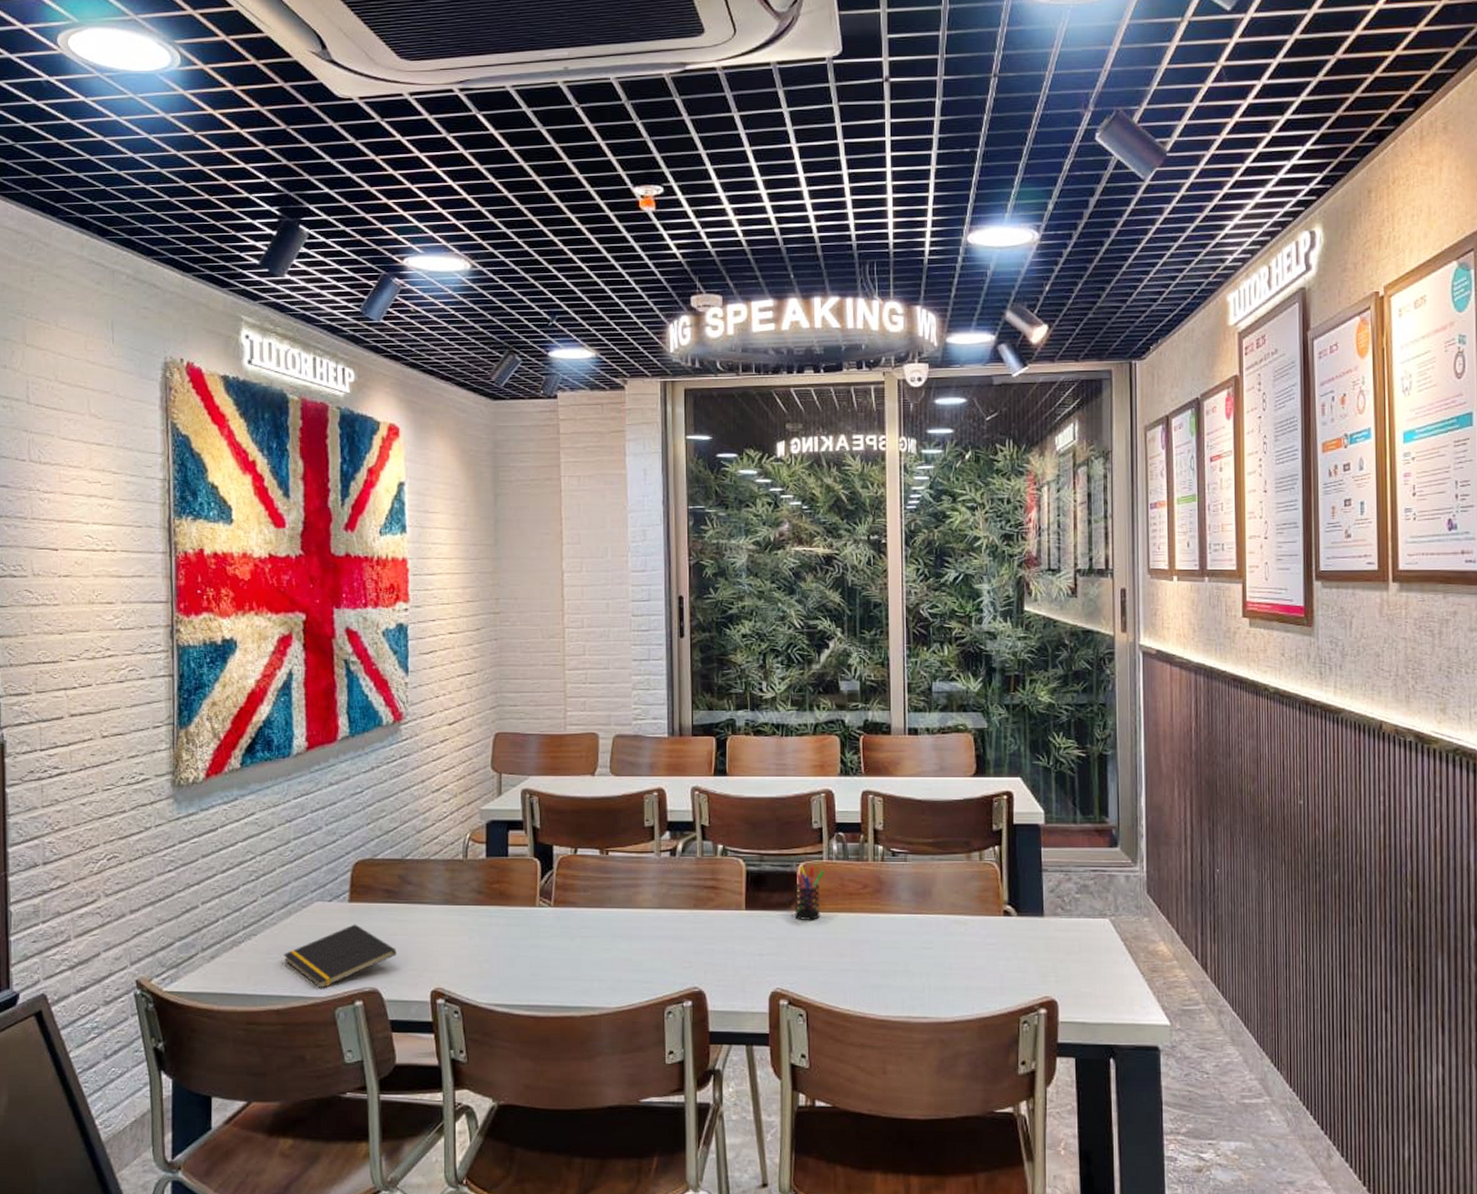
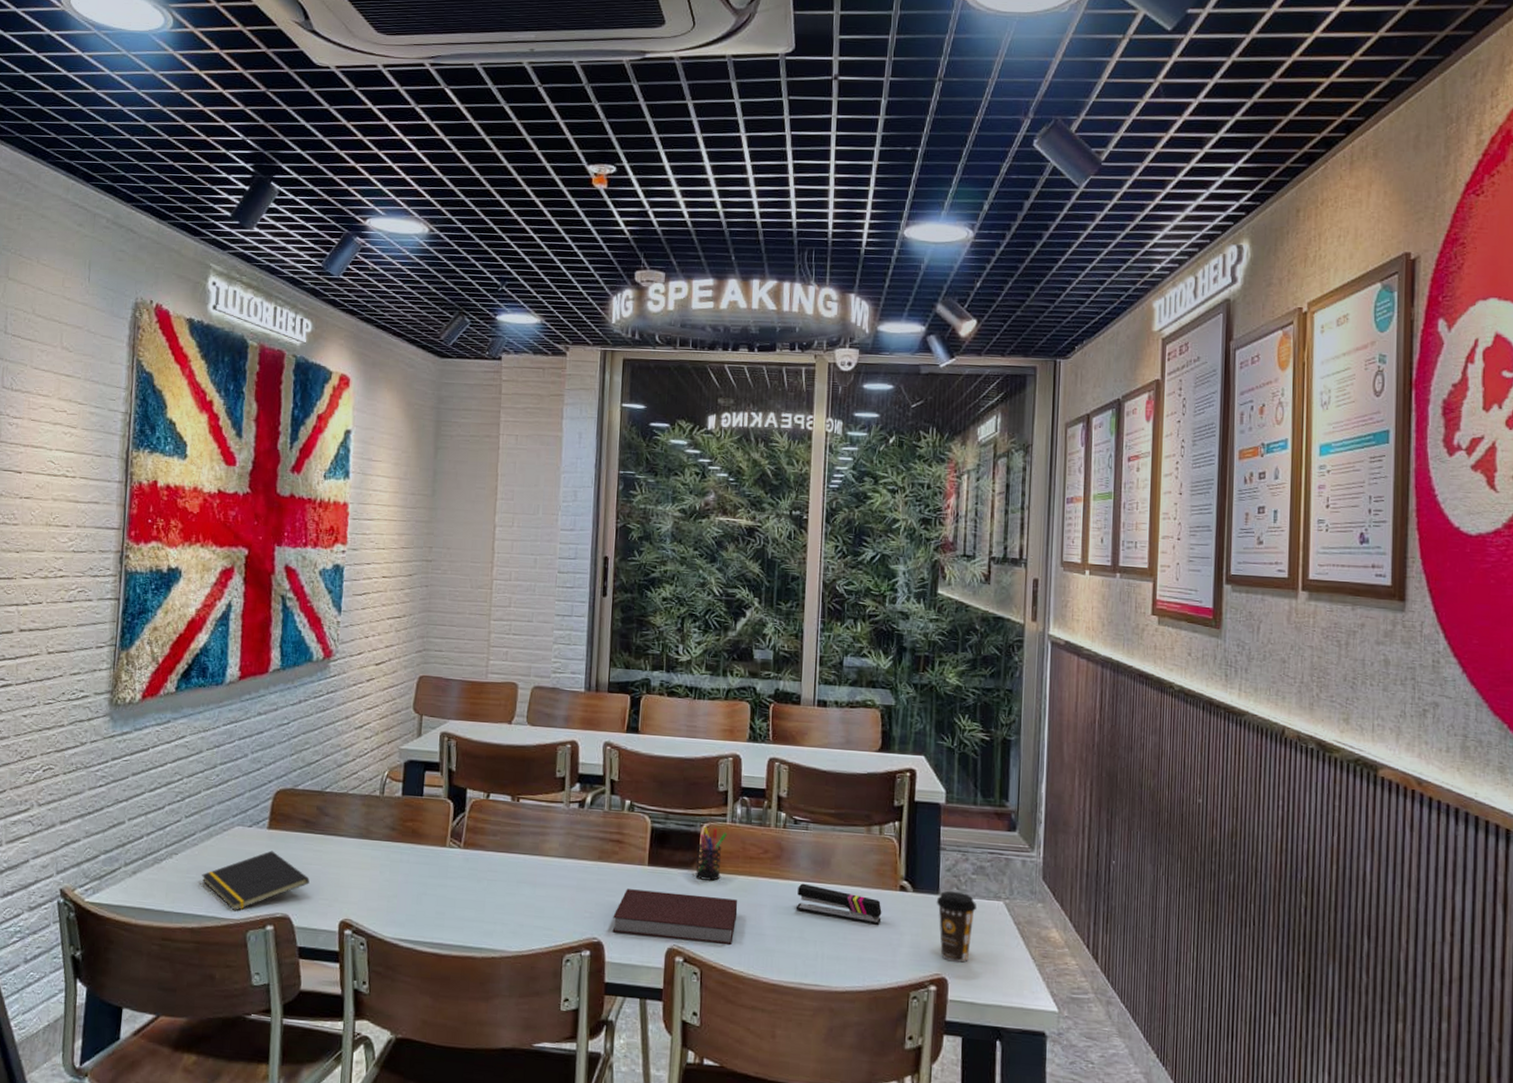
notebook: none [713,935,840,983] -> present [612,889,738,944]
stapler: none [899,916,987,952] -> present [795,883,882,925]
coffee cup: none [1041,912,1083,983] -> present [936,891,977,963]

